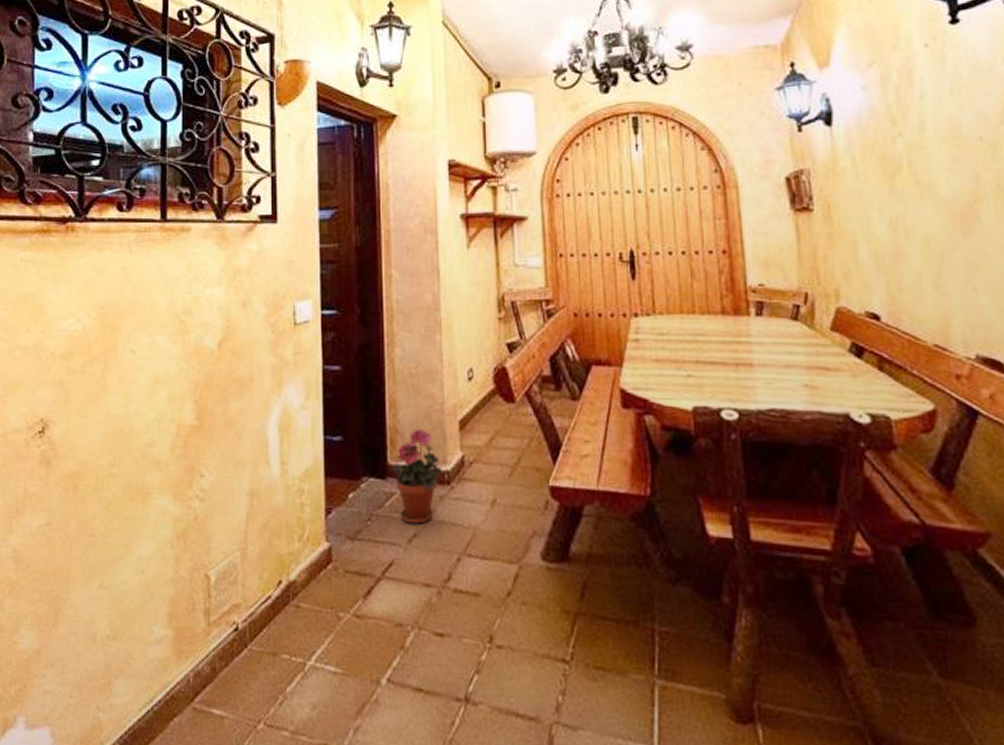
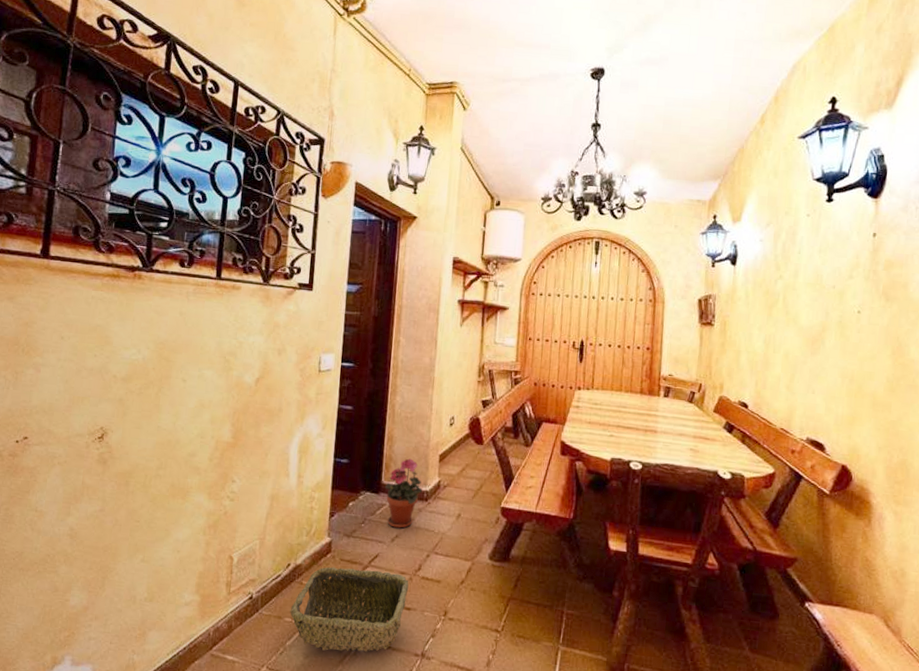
woven basket: none [287,582,438,698] -> present [290,567,409,652]

